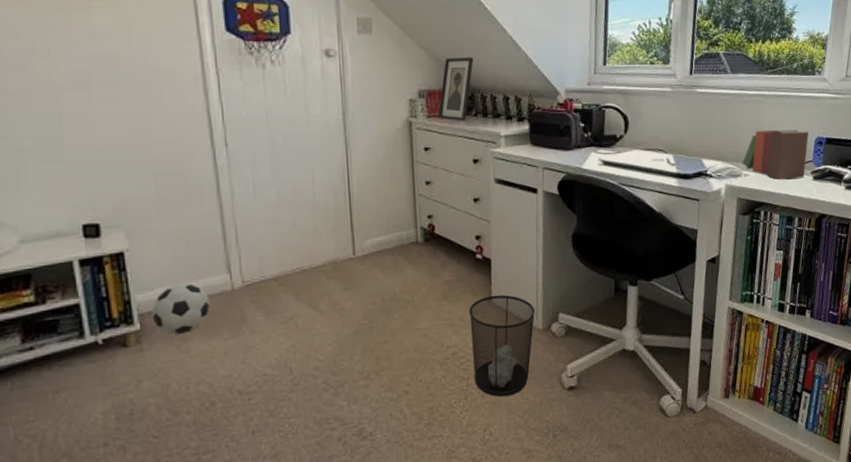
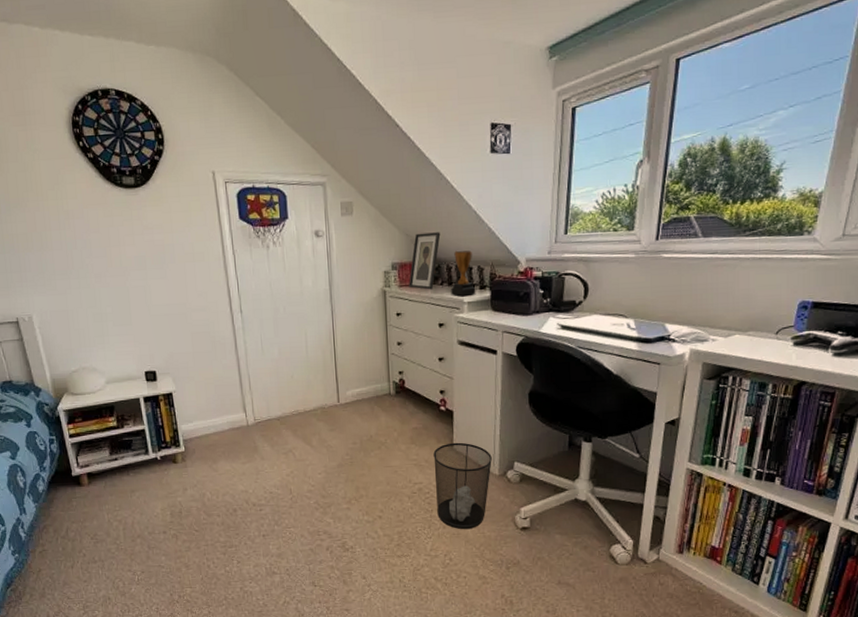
soccer ball: present [151,283,210,335] -> none [192,419,232,457]
trophy: none [486,78,514,130] -> present [451,250,476,297]
books: present [742,129,809,180] -> none [710,293,791,346]

